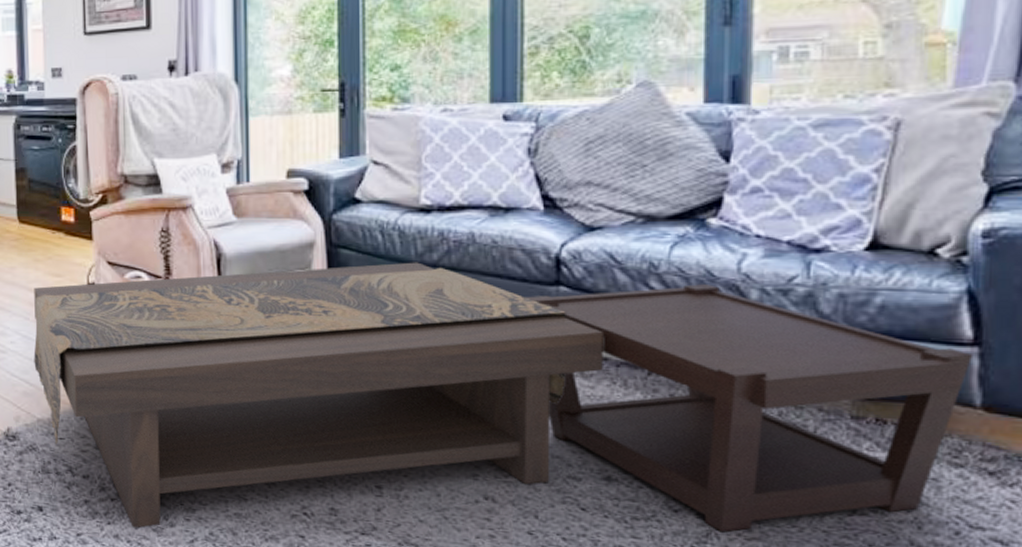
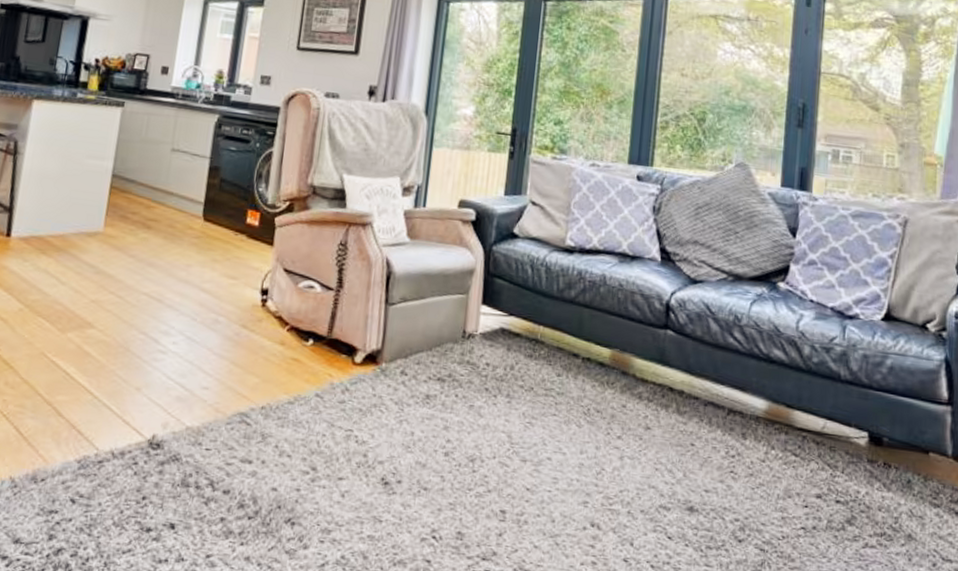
coffee table: present [33,262,603,528] -> none [193,287,697,550]
side table: present [525,284,972,533] -> none [640,336,947,562]

